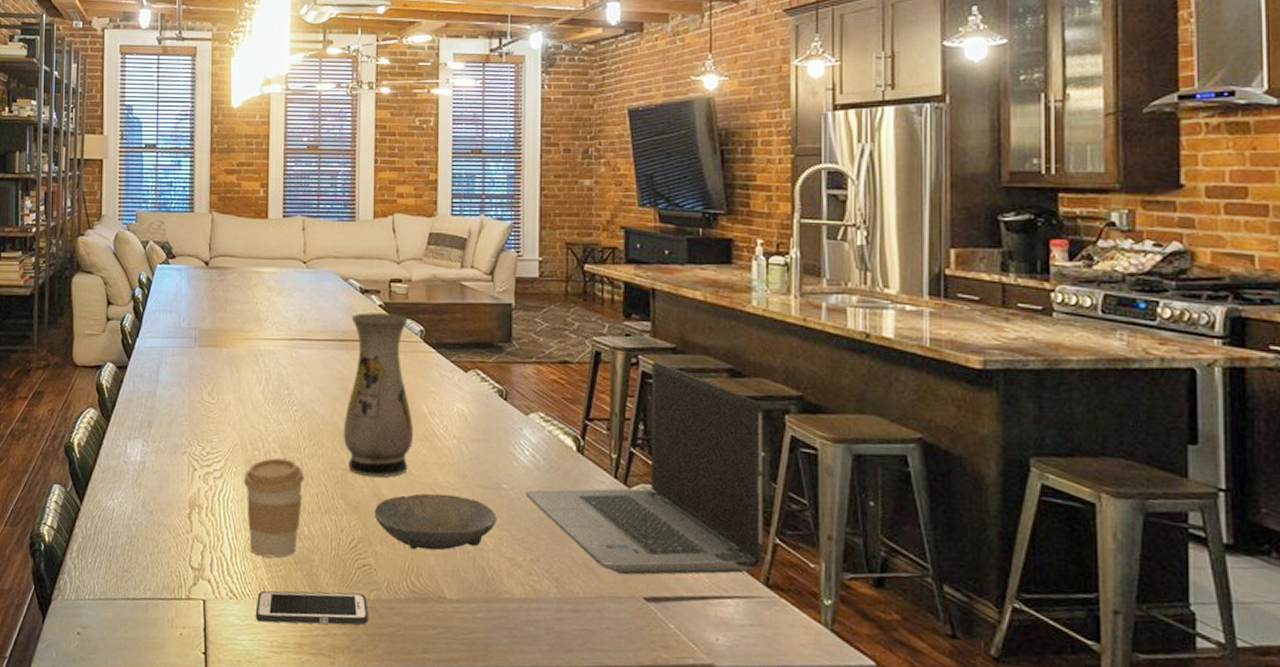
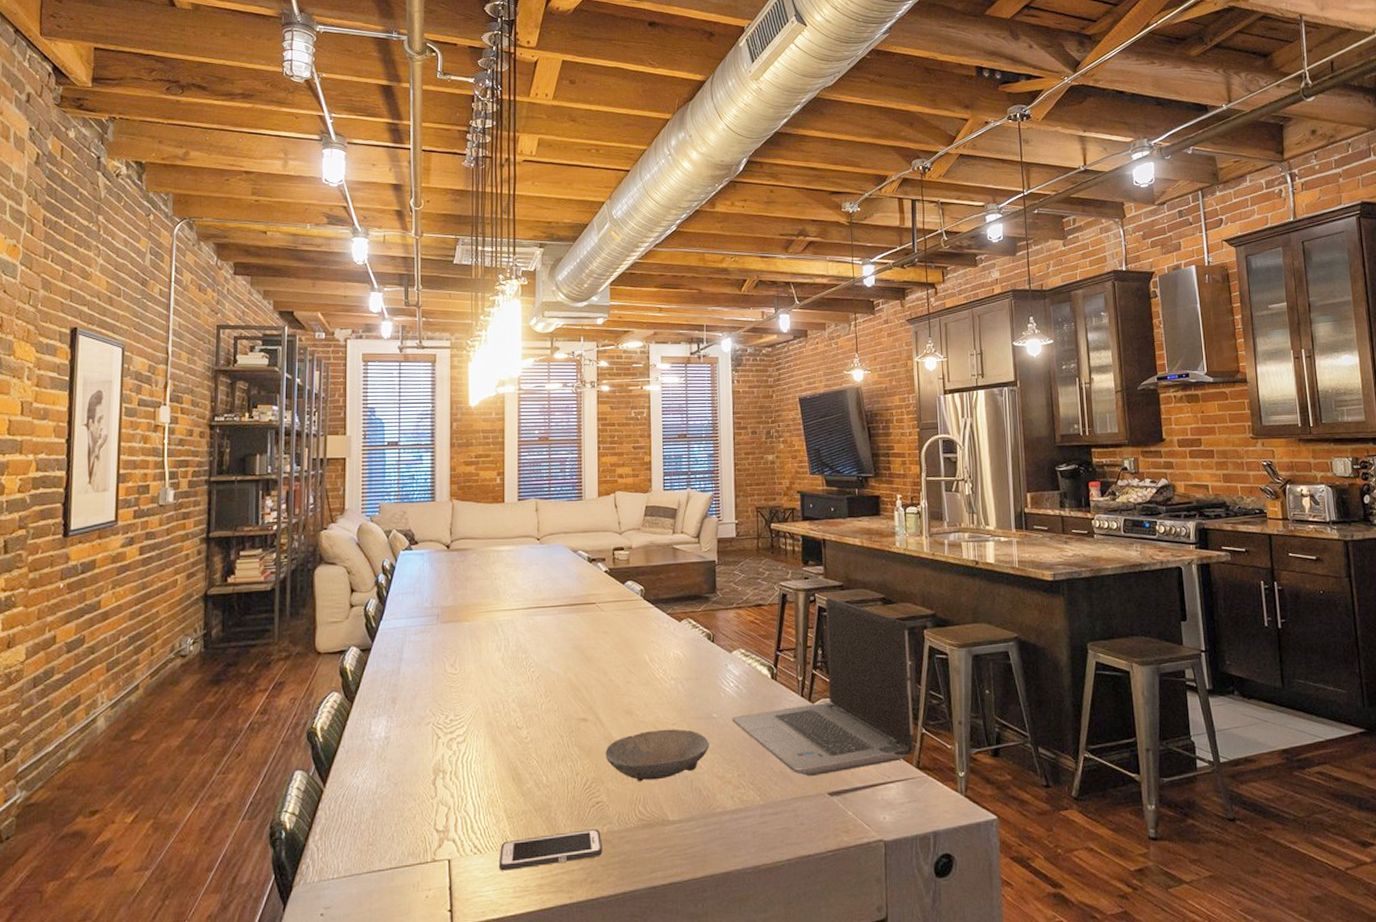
coffee cup: present [243,458,304,558] -> none [485,716,542,810]
vase: present [343,312,414,478] -> none [576,577,638,723]

